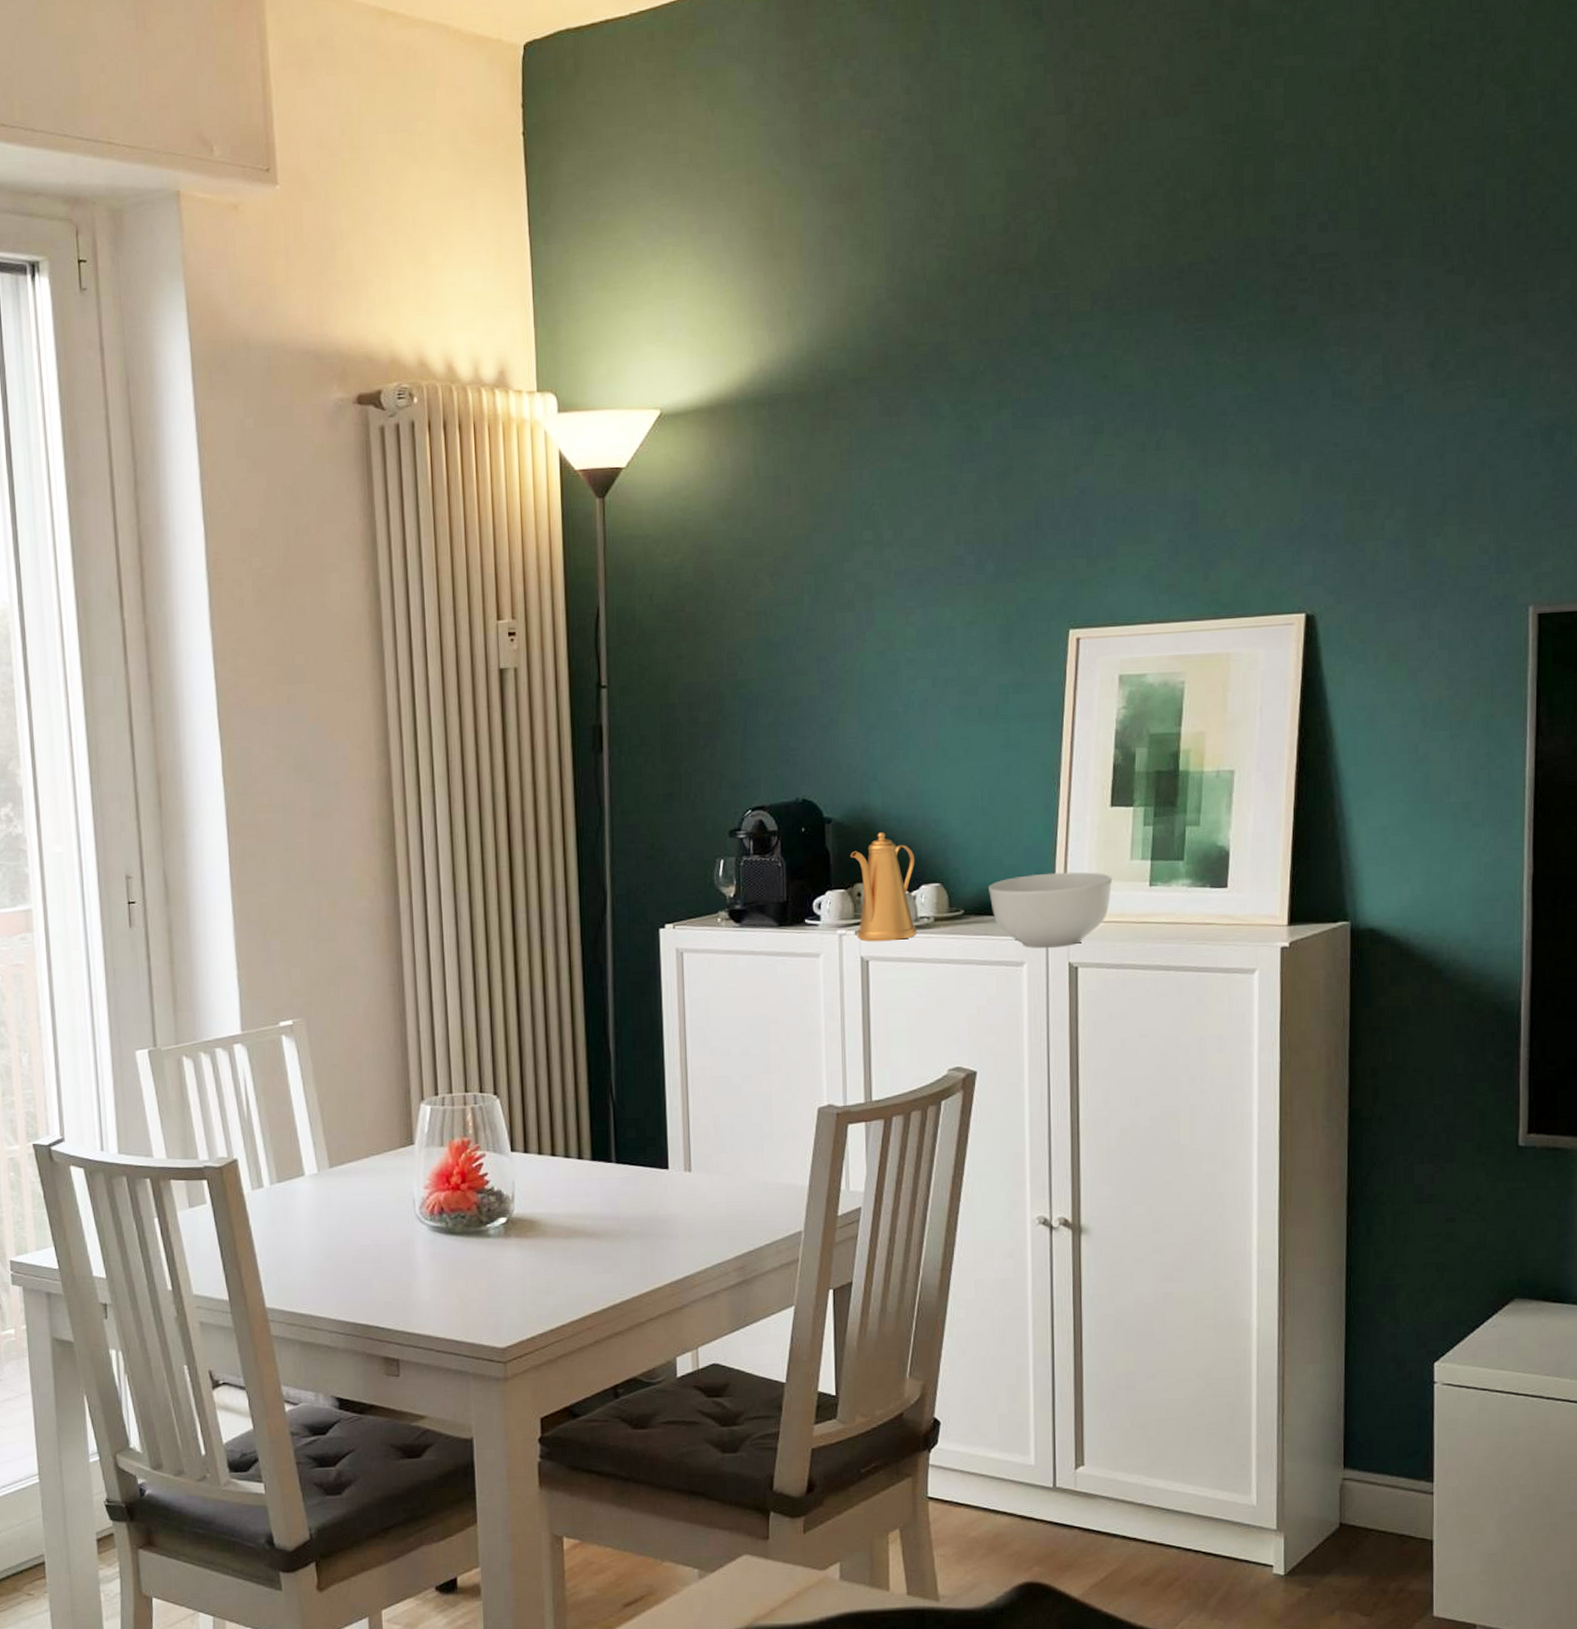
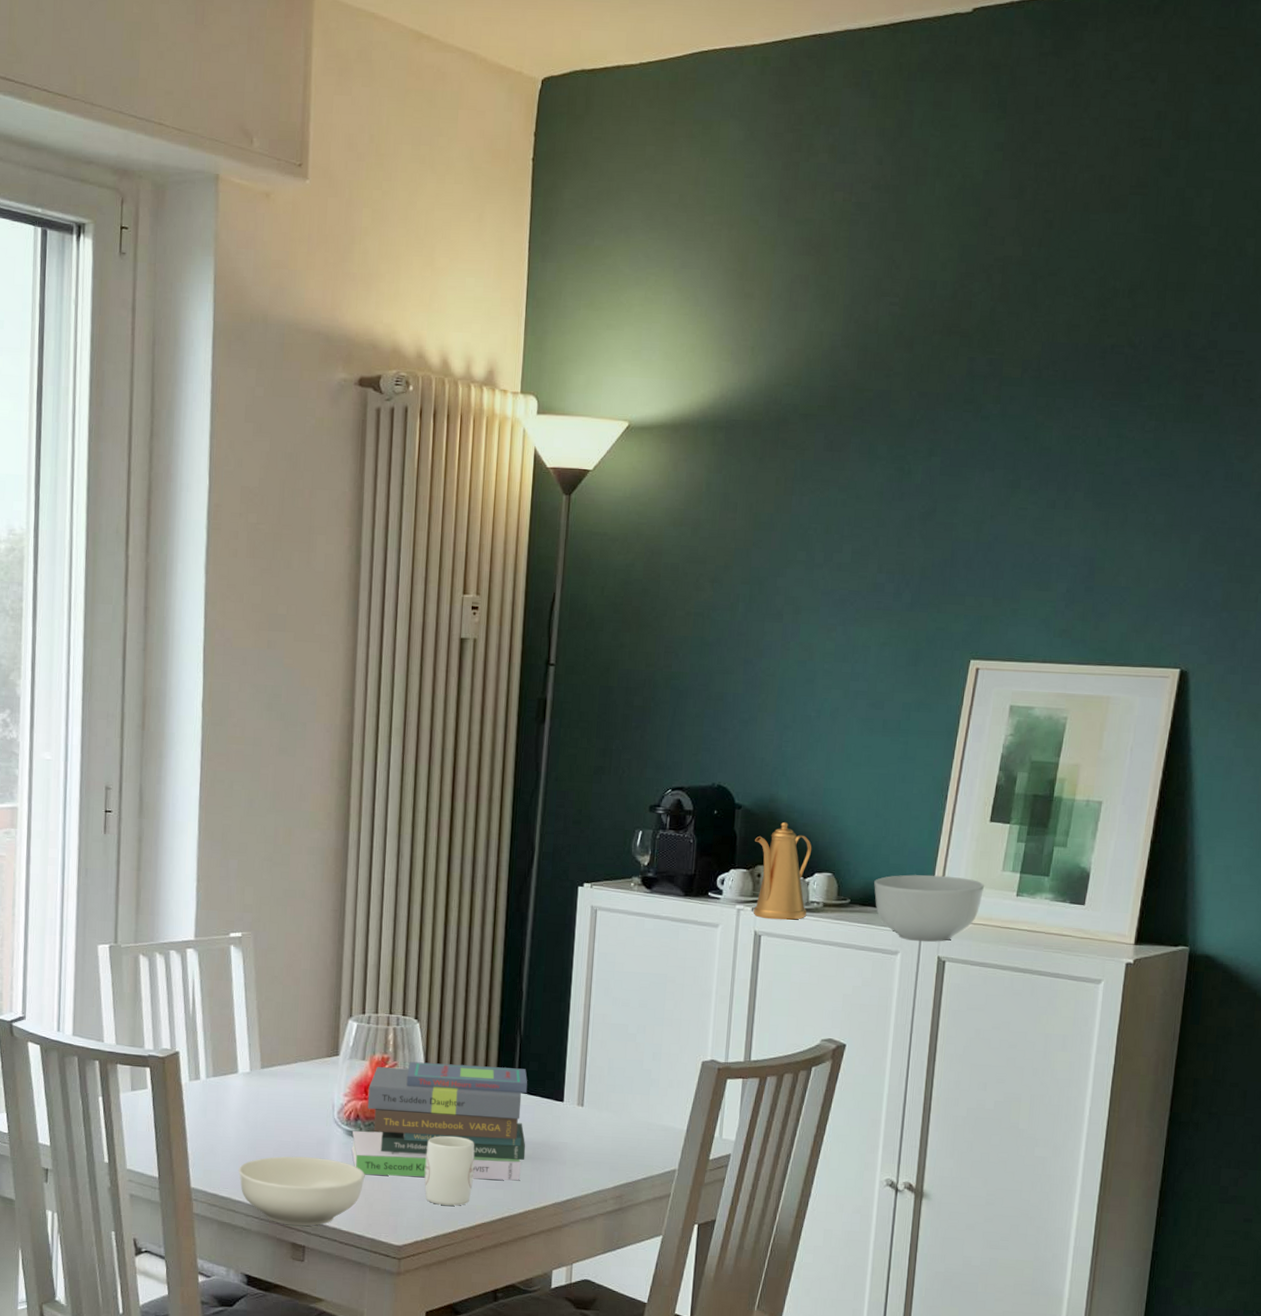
bowl: none [316,1260,457,1338] -> present [238,1156,365,1226]
books: none [437,1137,633,1273] -> present [351,1061,528,1181]
mug: none [521,1220,578,1298] -> present [424,1136,475,1206]

